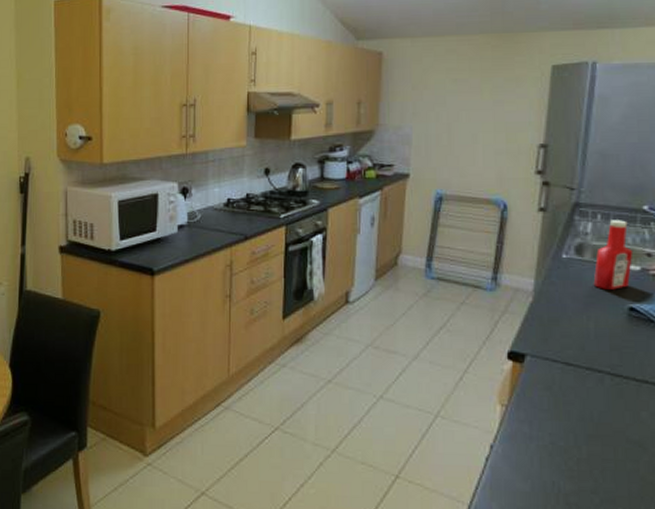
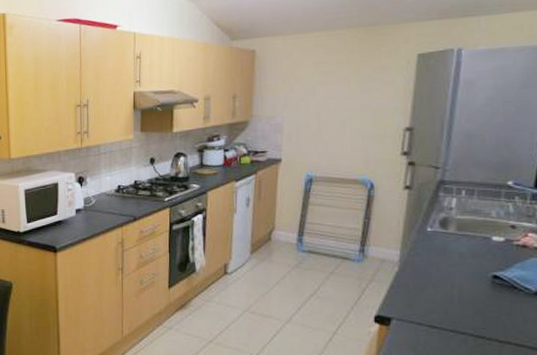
ketchup bottle: present [593,220,634,290] -> none [457,195,498,259]

